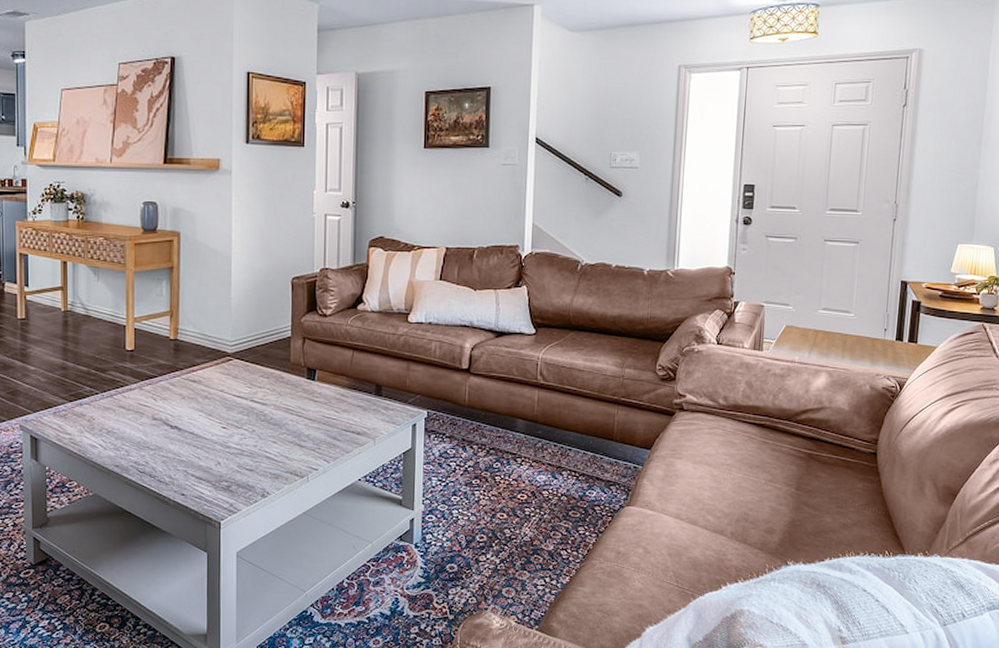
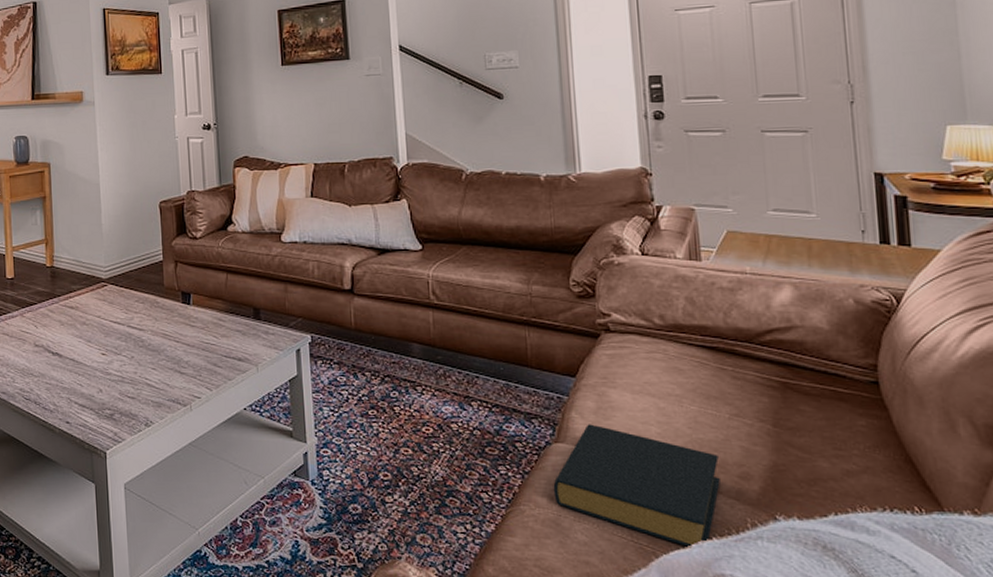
hardback book: none [620,489,752,590] -> present [553,424,720,548]

